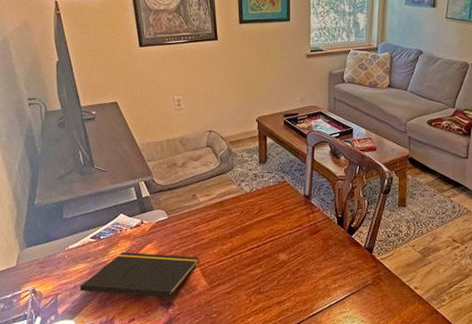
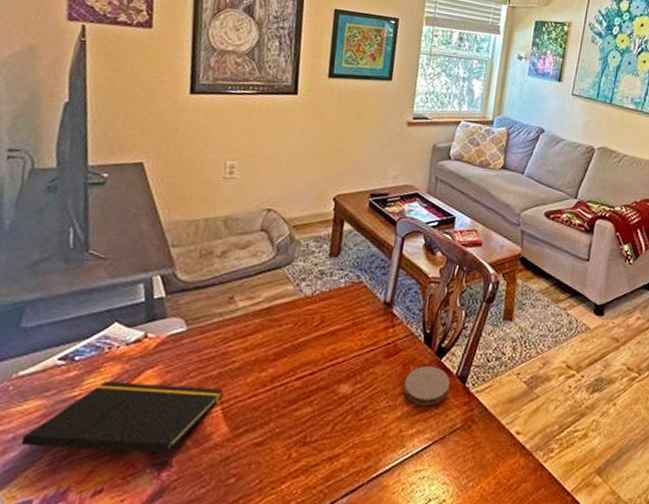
coaster: none [326,241,360,268] -> present [403,366,451,405]

